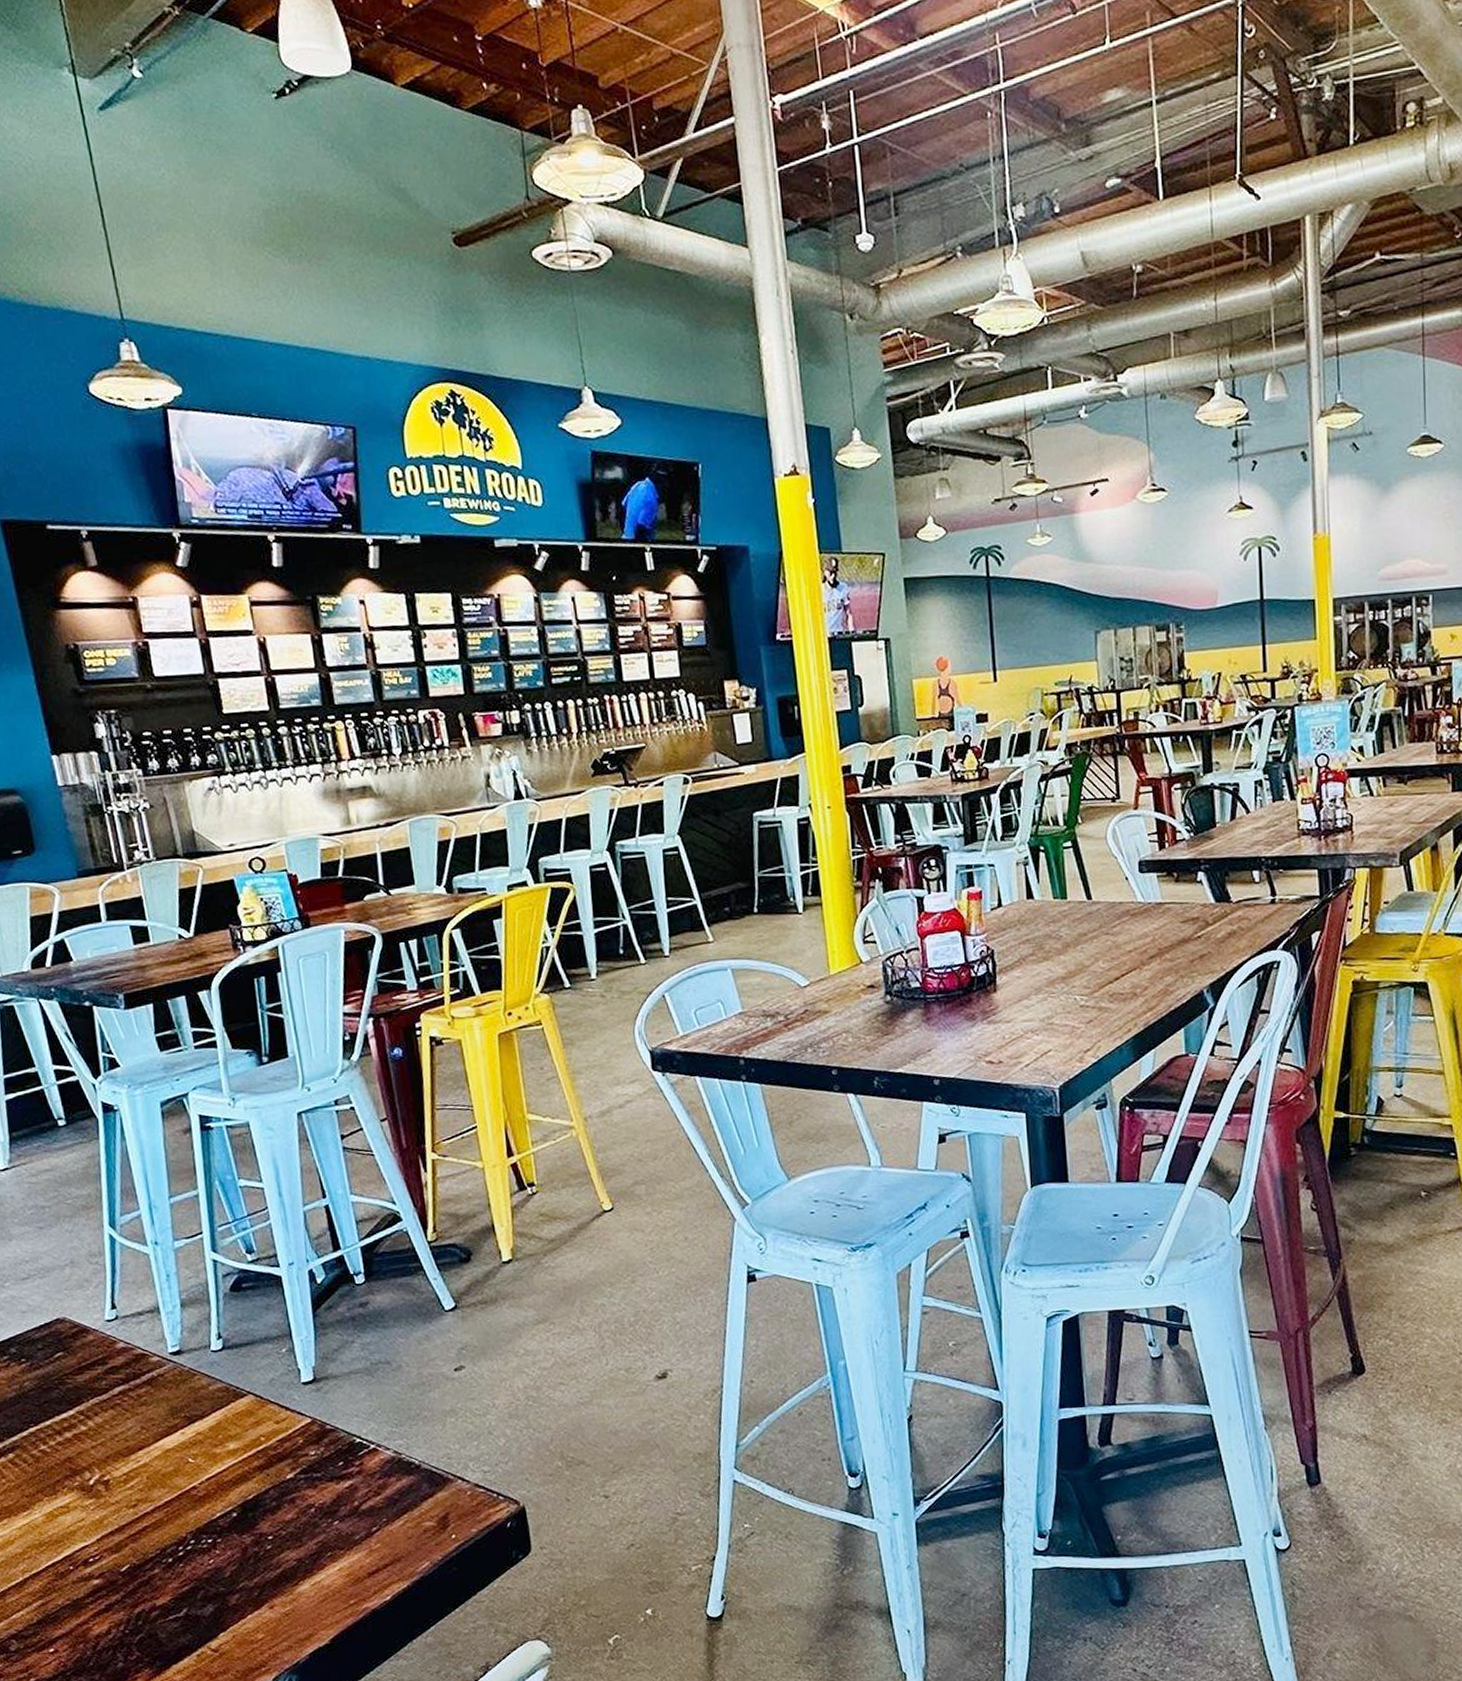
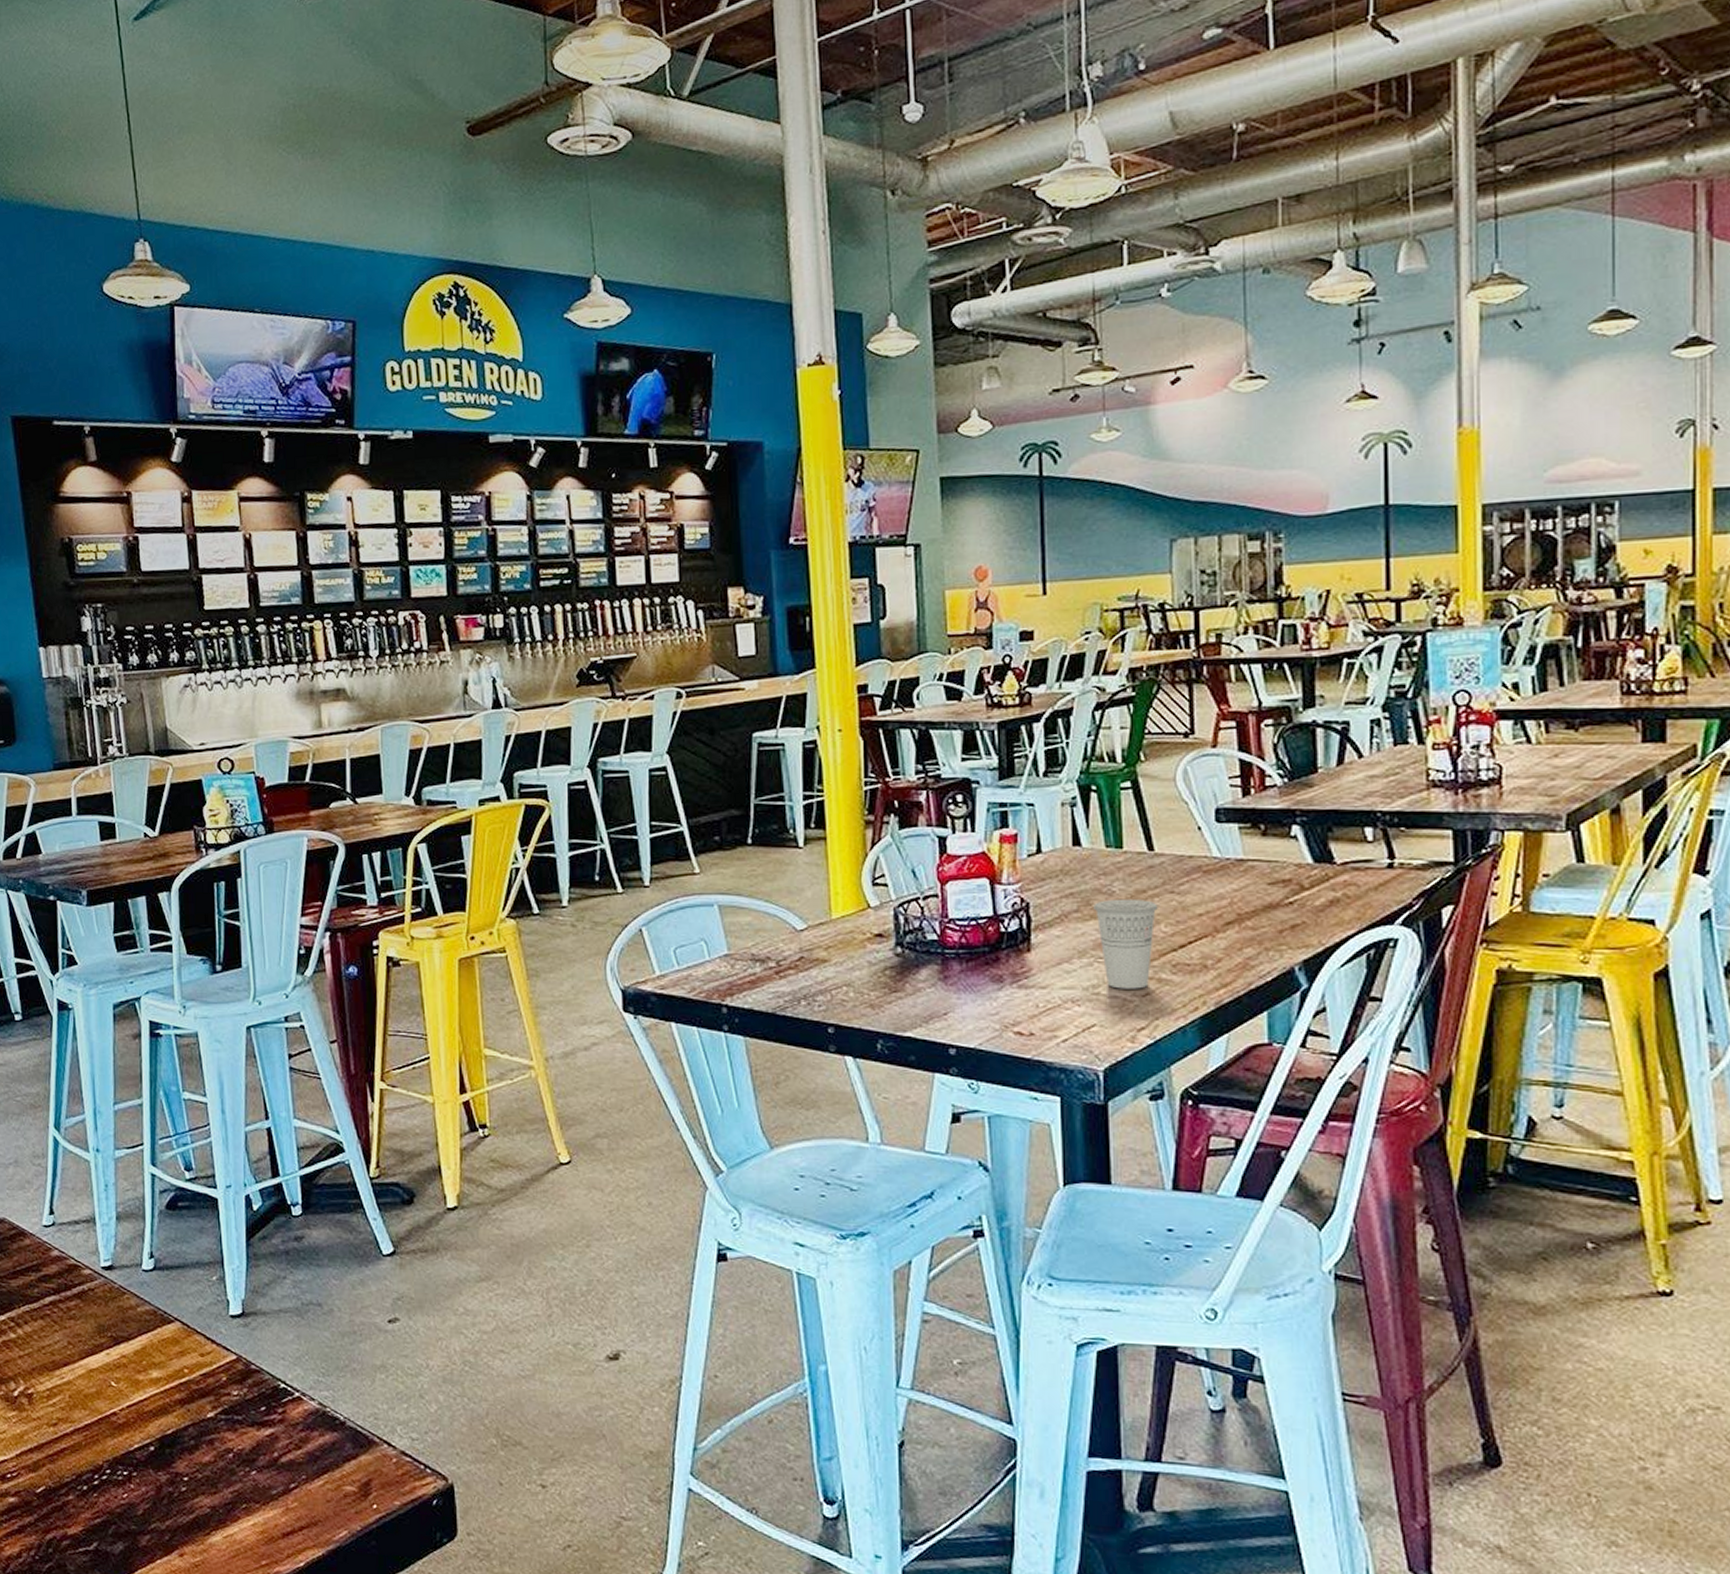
cup: none [1046,941,1097,1018] -> present [1094,898,1158,989]

